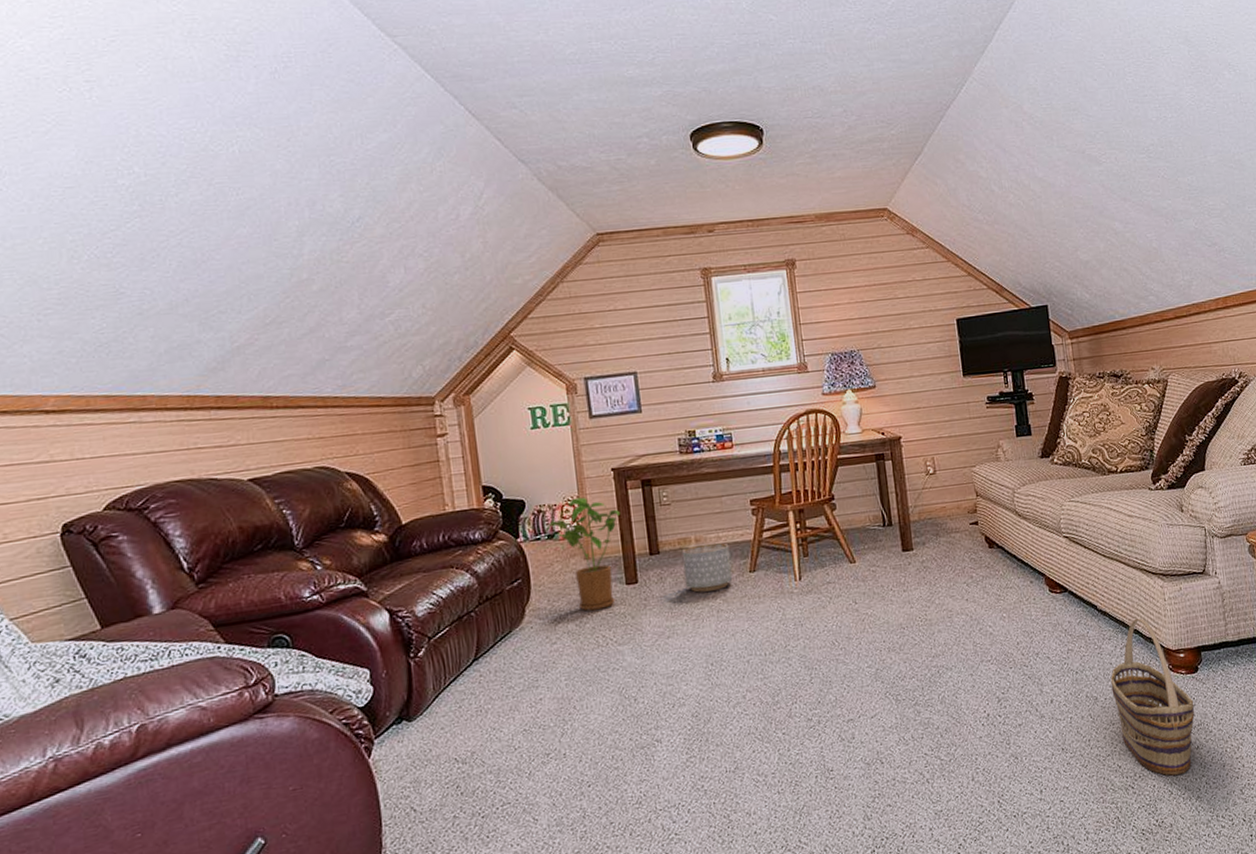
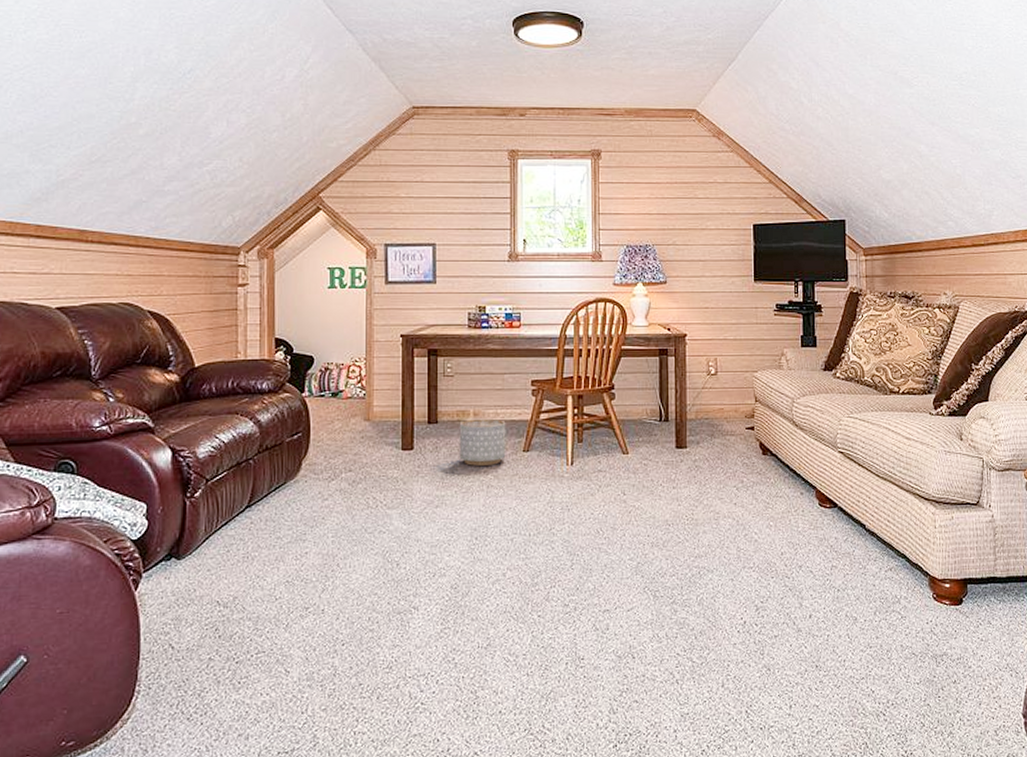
house plant: present [545,497,621,612] -> none [330,359,405,472]
basket: present [1110,618,1195,776] -> none [872,542,955,708]

